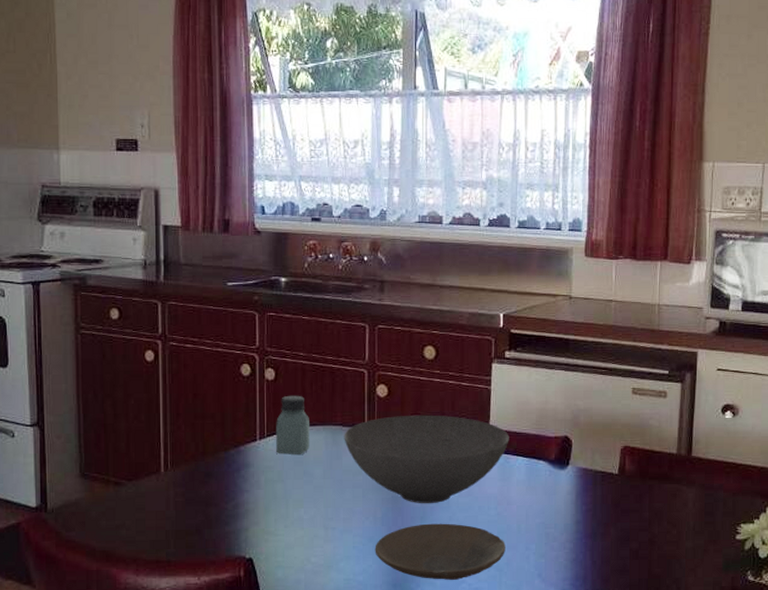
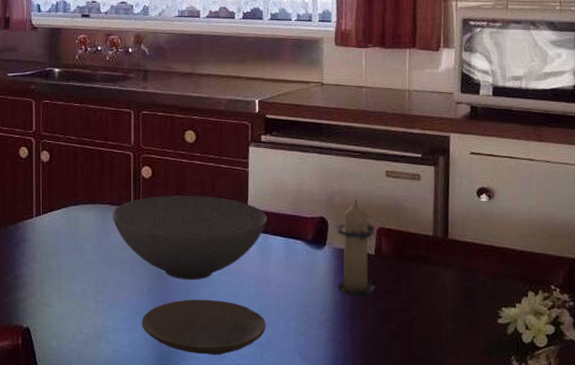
saltshaker: present [276,395,309,455] -> none [51,176,81,231]
candle: none [578,417,621,517] -> present [336,198,377,297]

